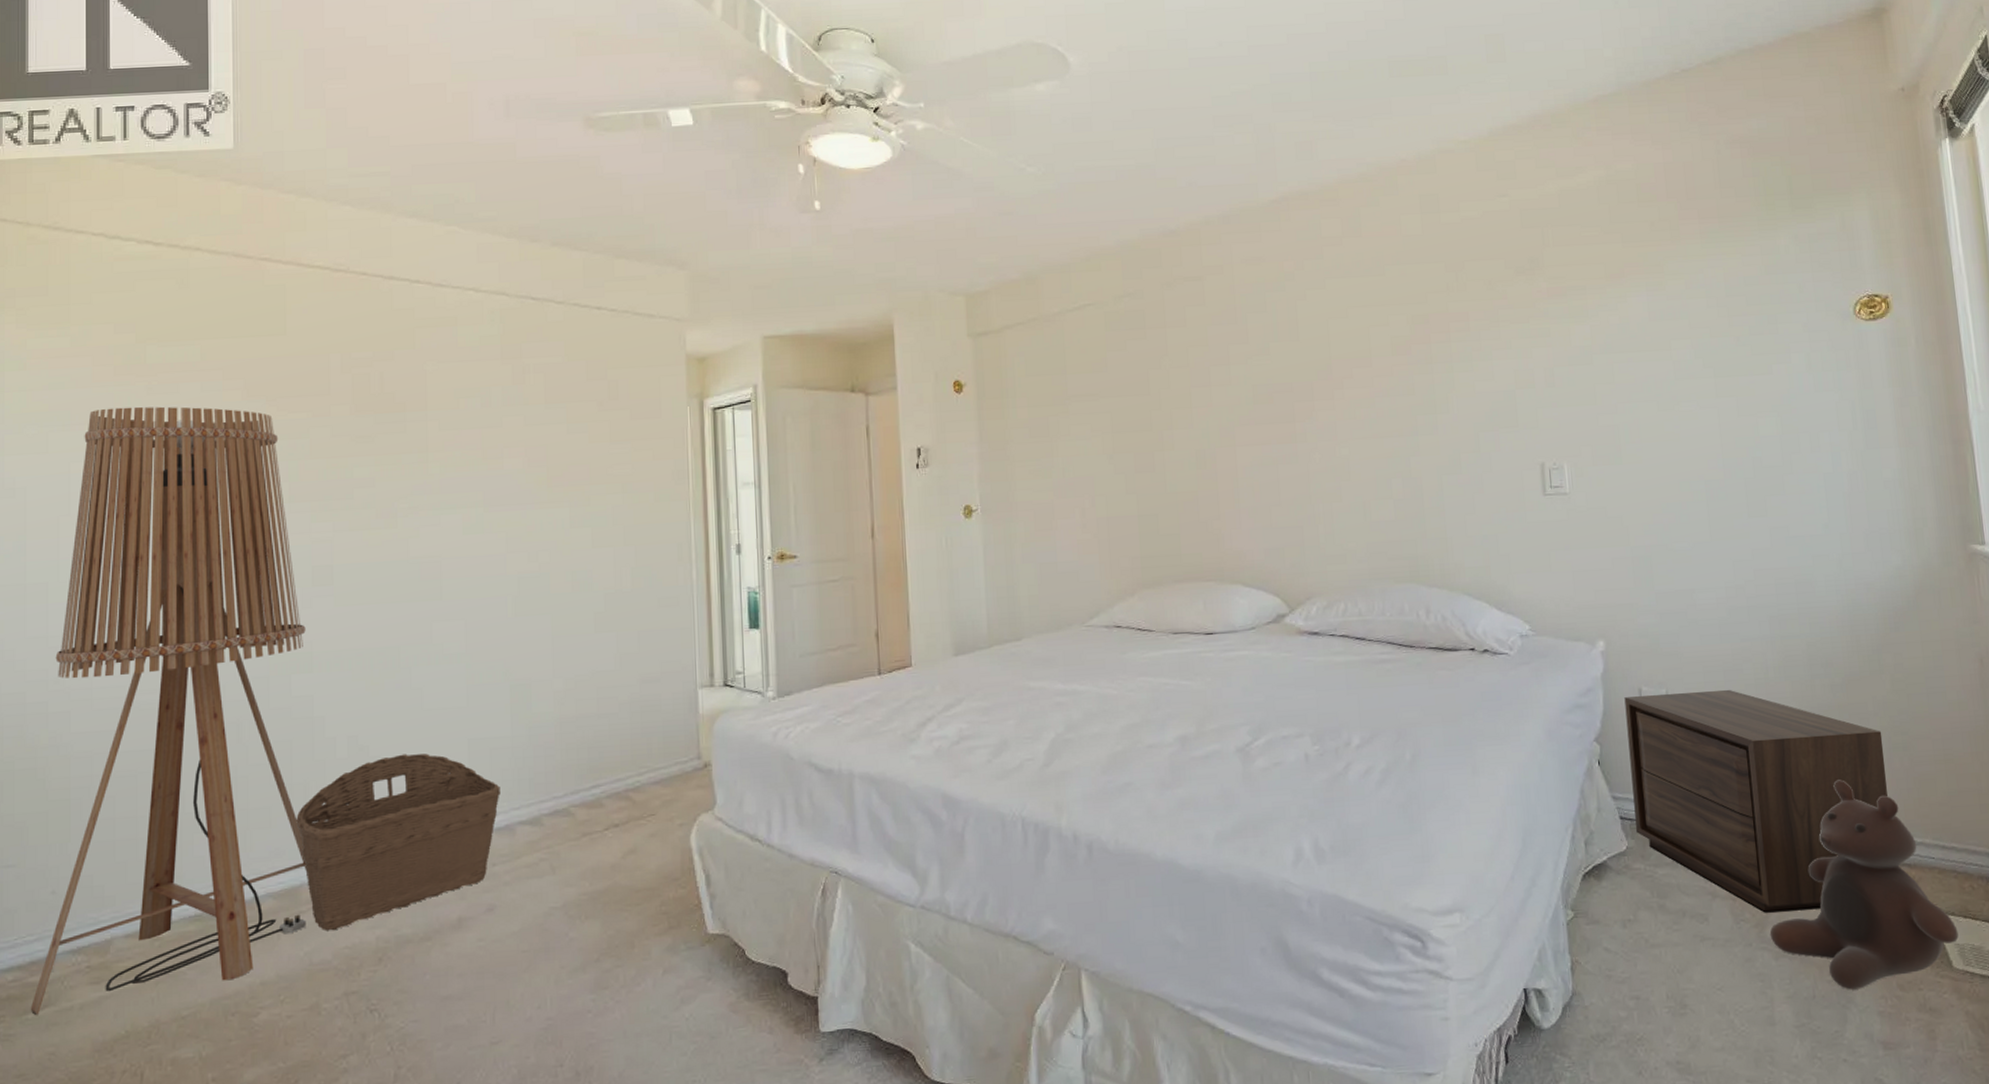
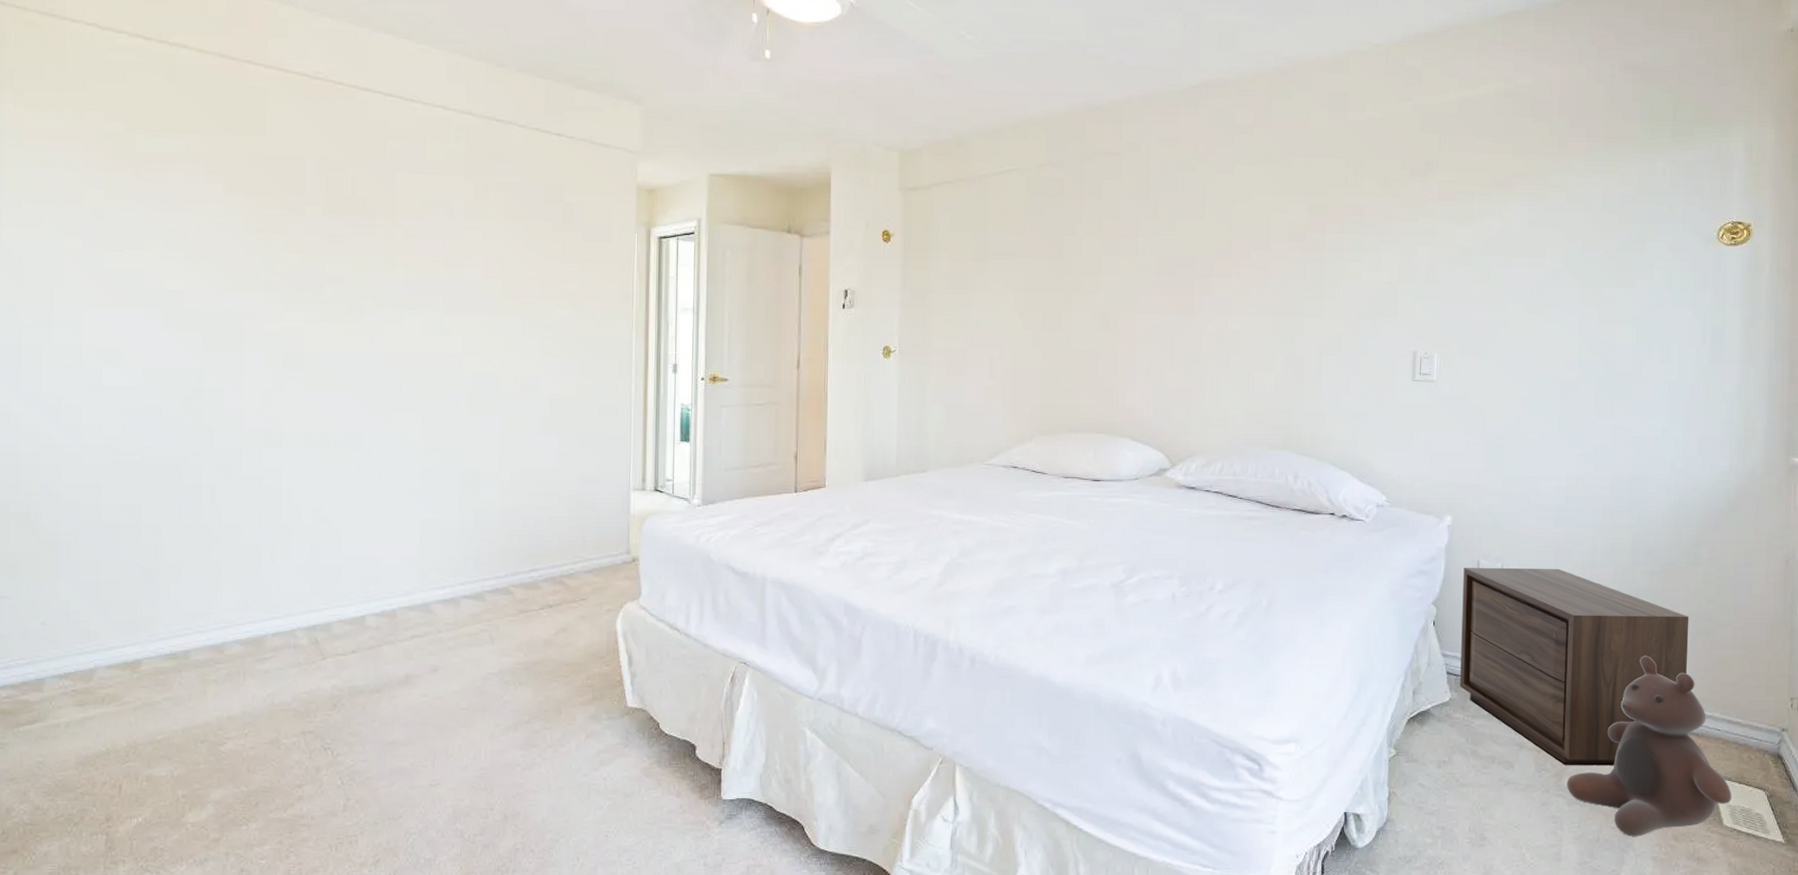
floor lamp: present [30,406,308,1015] -> none [21,190,277,728]
wicker basket: present [296,754,500,931] -> none [263,527,448,677]

